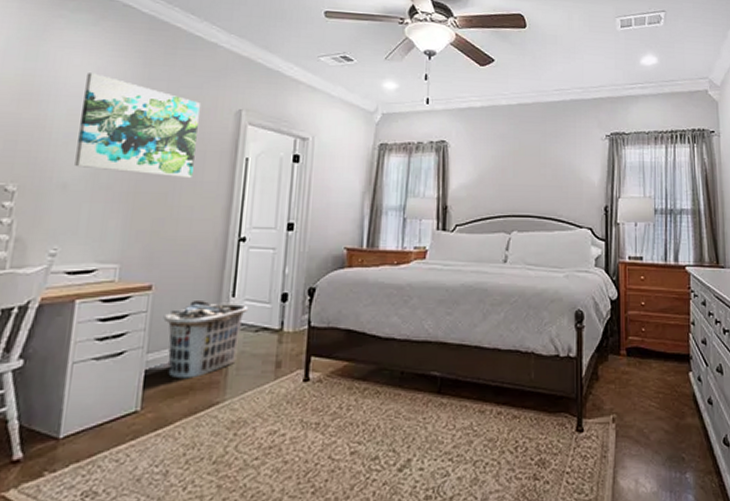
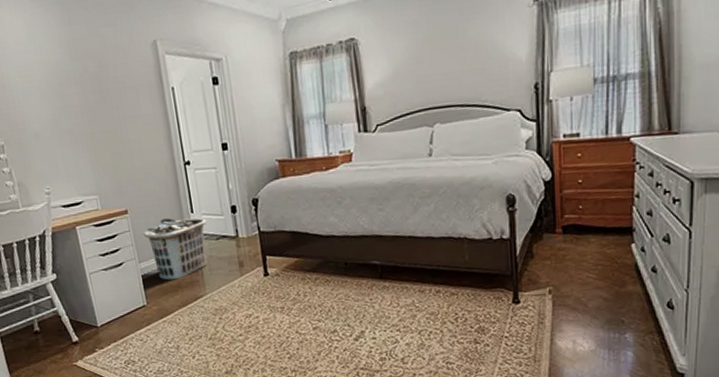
wall art: present [75,73,201,179] -> none [20,27,132,118]

